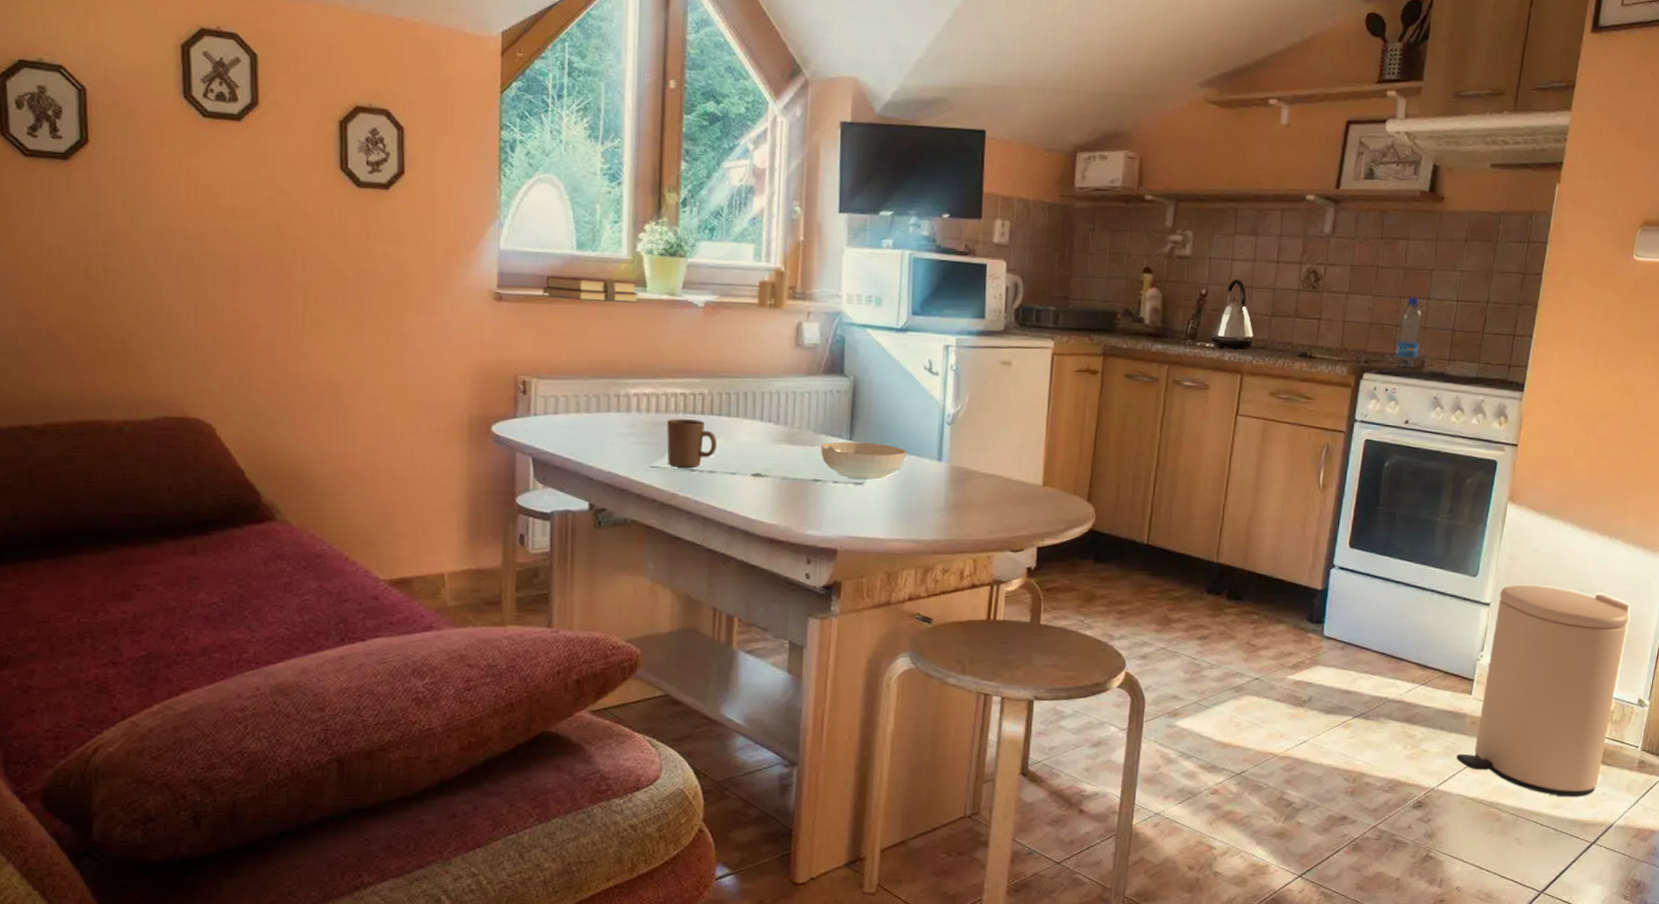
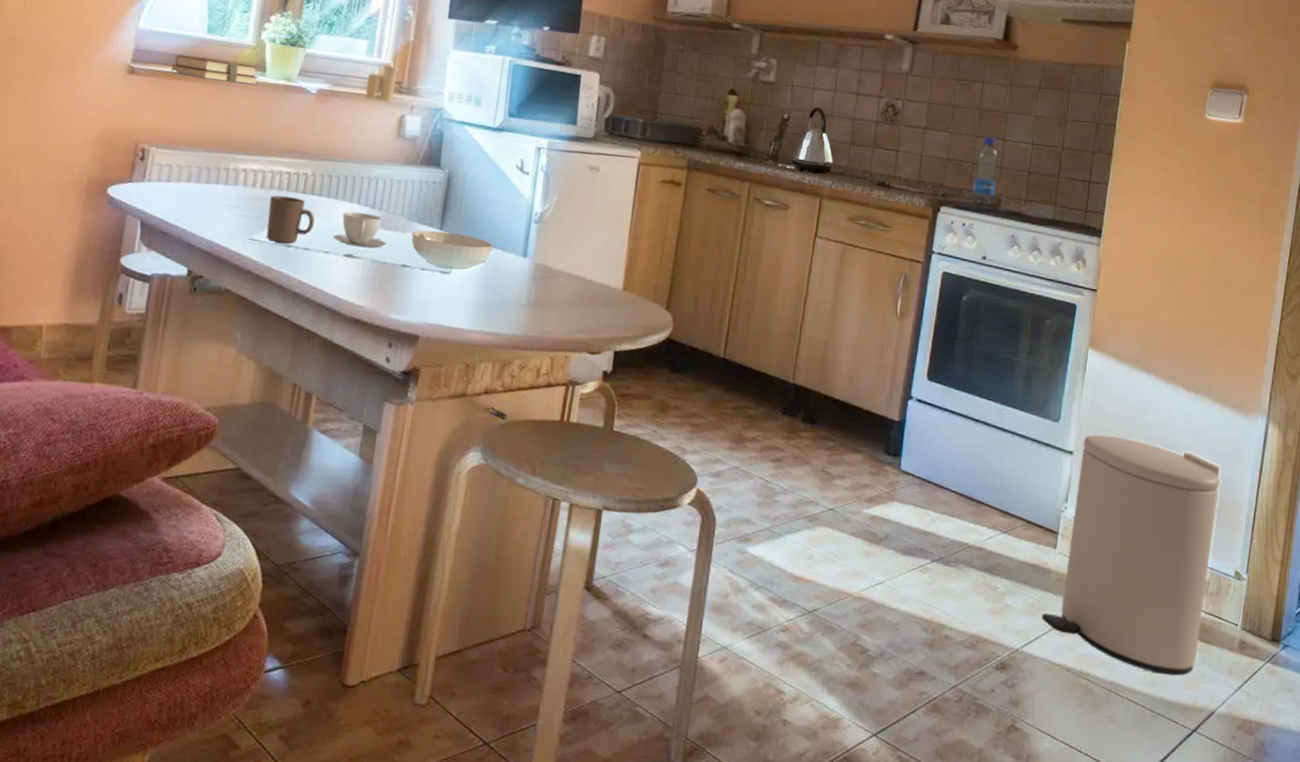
teacup: none [738,429,795,466] -> present [333,211,386,248]

